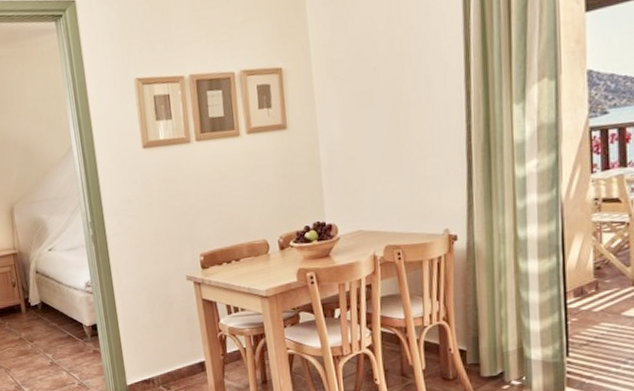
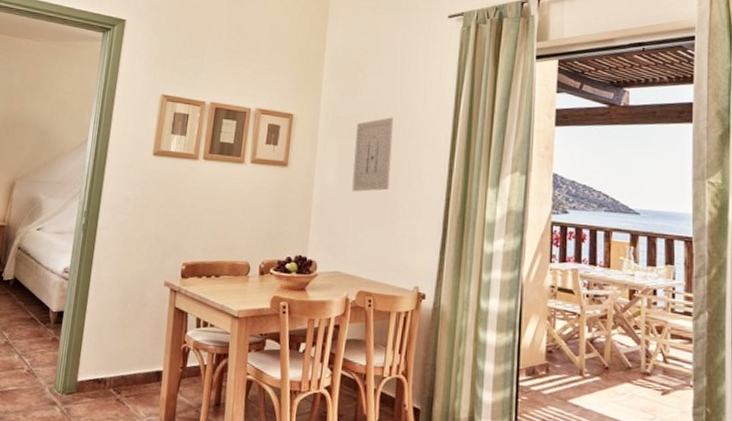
wall art: none [355,45,401,142] -> present [352,117,394,192]

